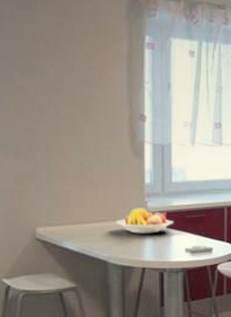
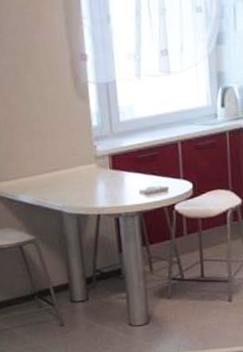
fruit bowl: present [115,208,174,235] -> none [66,152,126,180]

